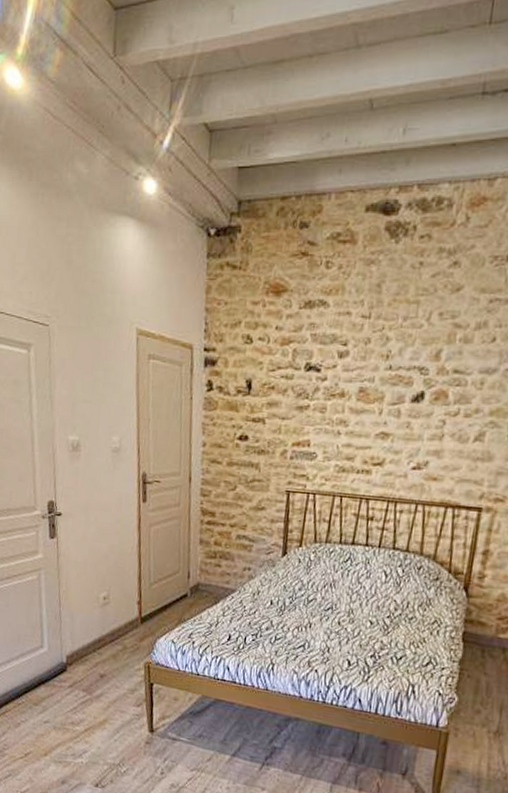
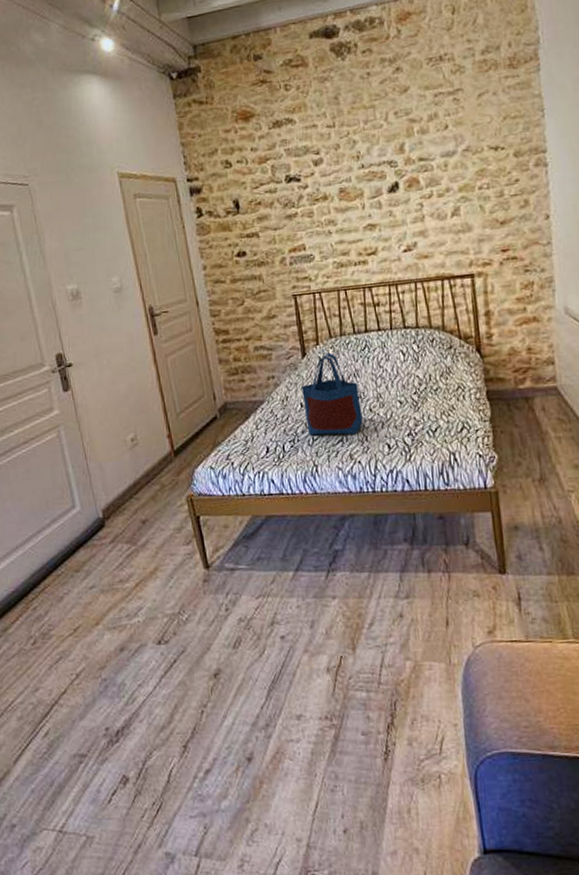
tote bag: none [272,557,332,644] -> present [301,352,363,436]

